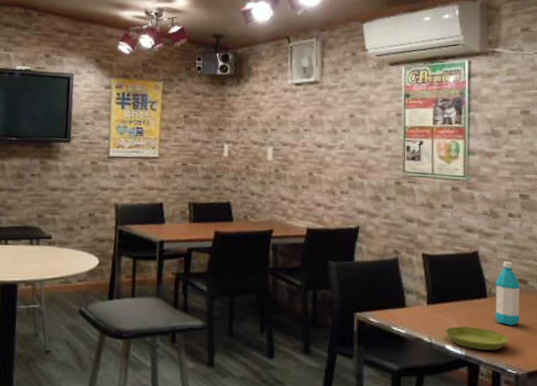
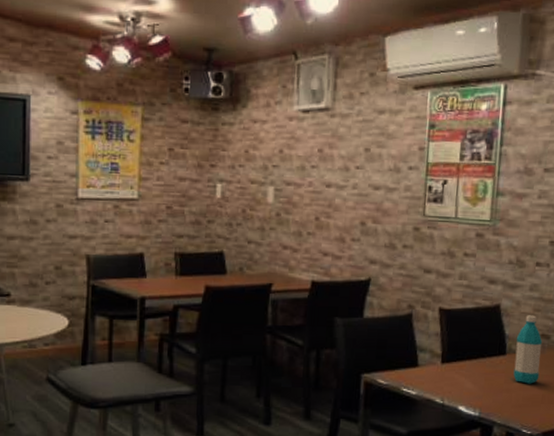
saucer: present [445,326,509,351] -> none [458,386,526,411]

